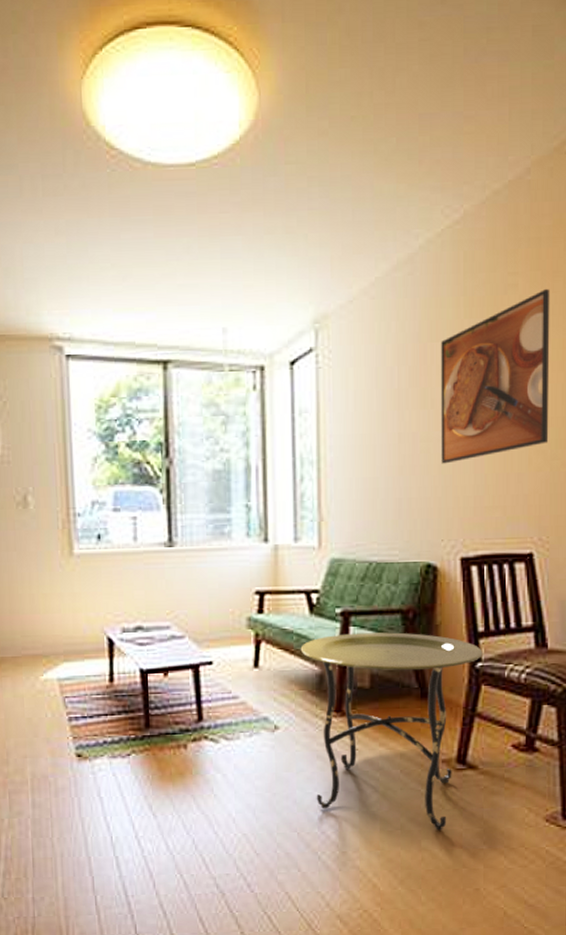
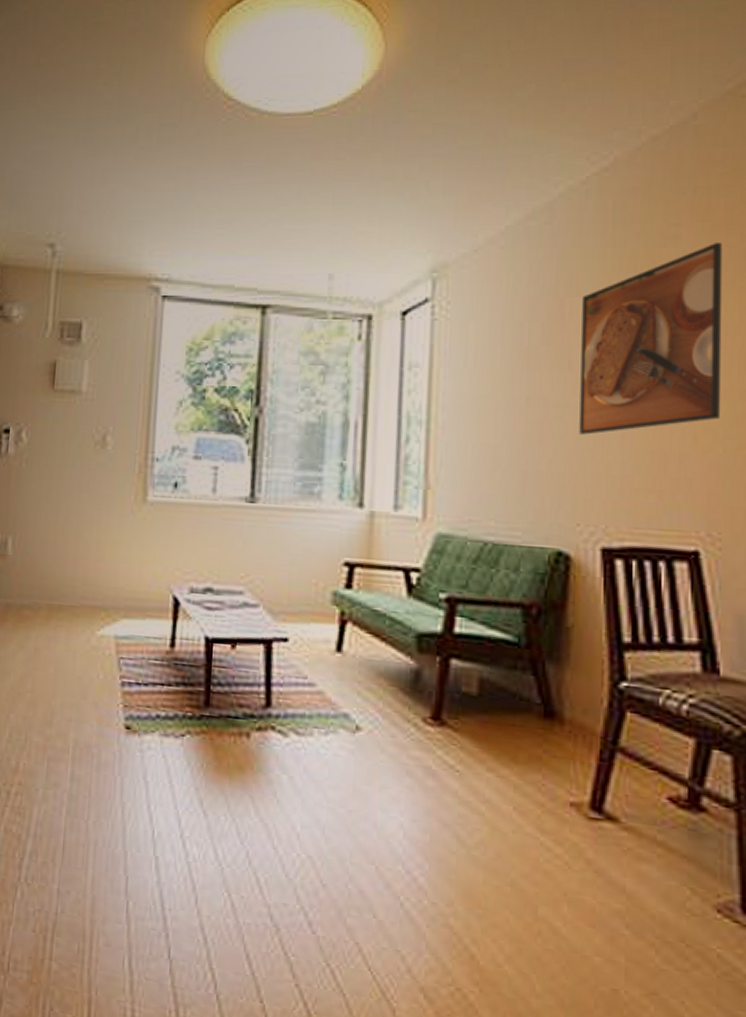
side table: present [300,632,483,831] -> none [393,624,629,898]

